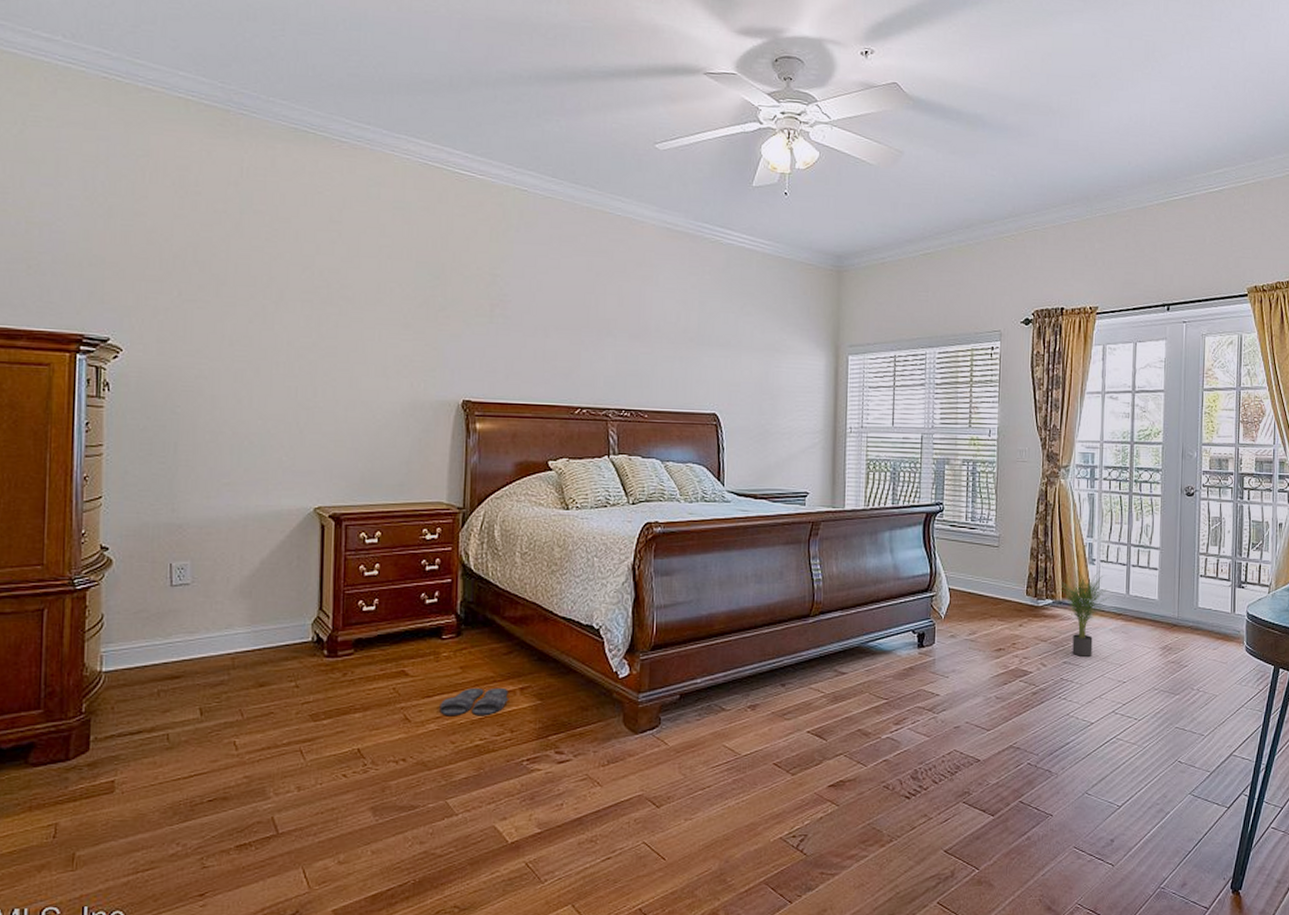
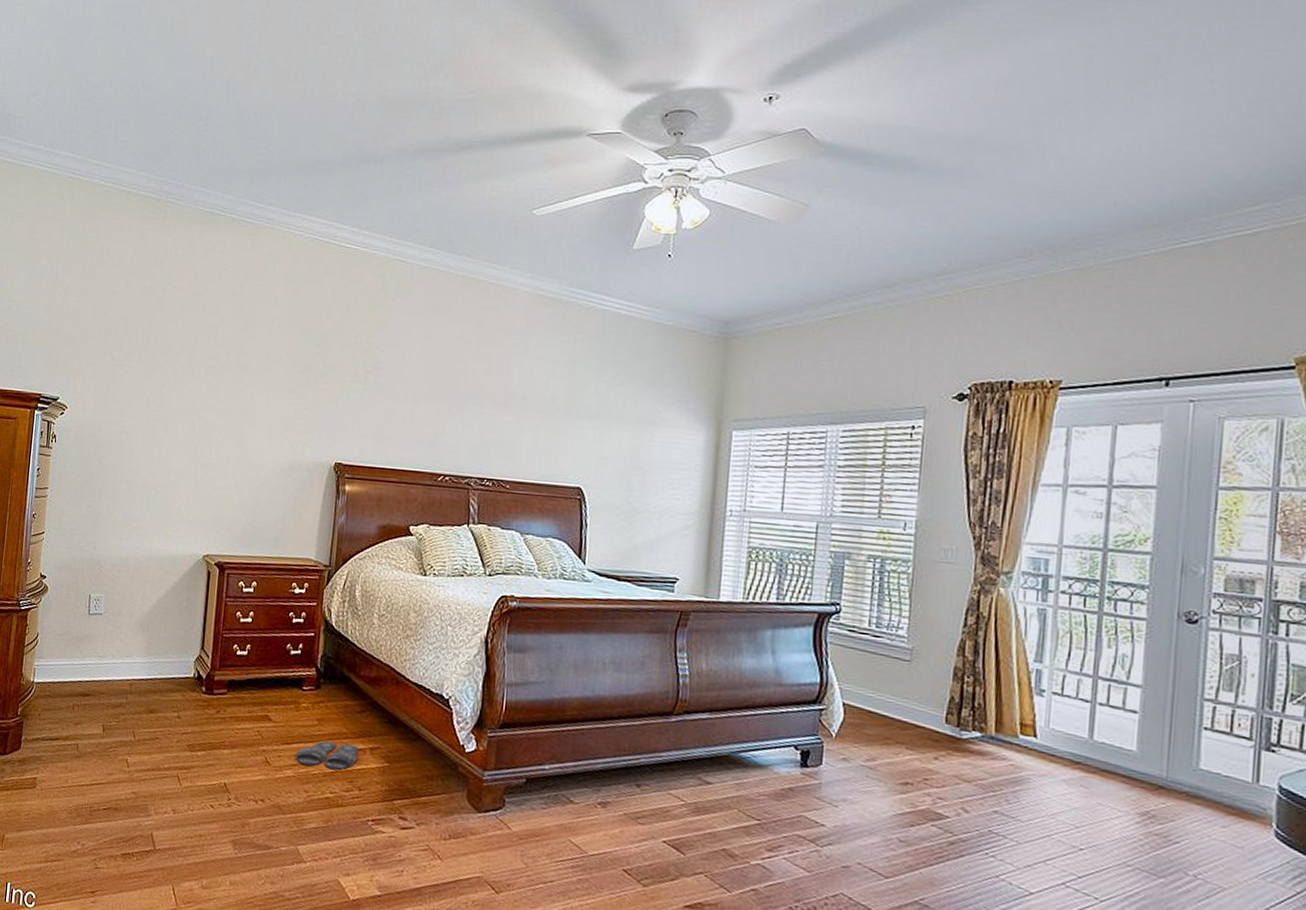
potted plant: present [1061,570,1109,656] -> none [993,701,1063,810]

